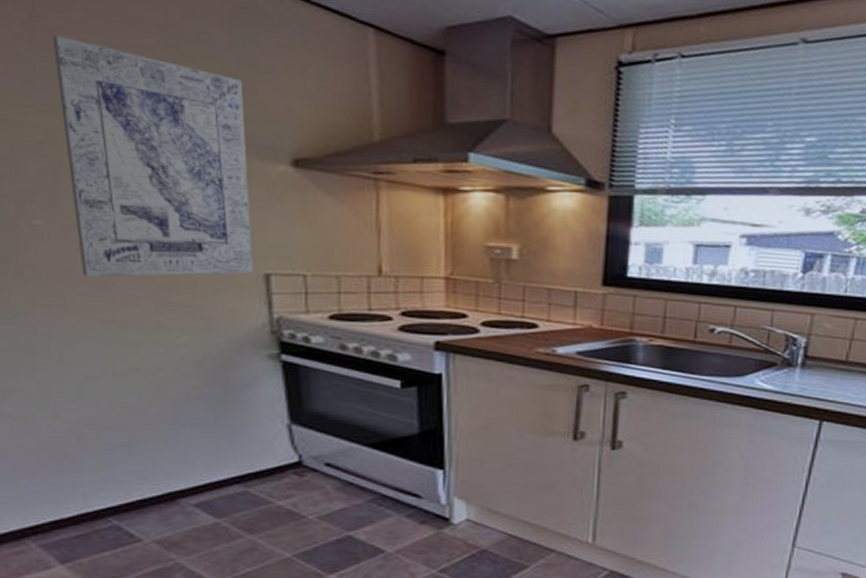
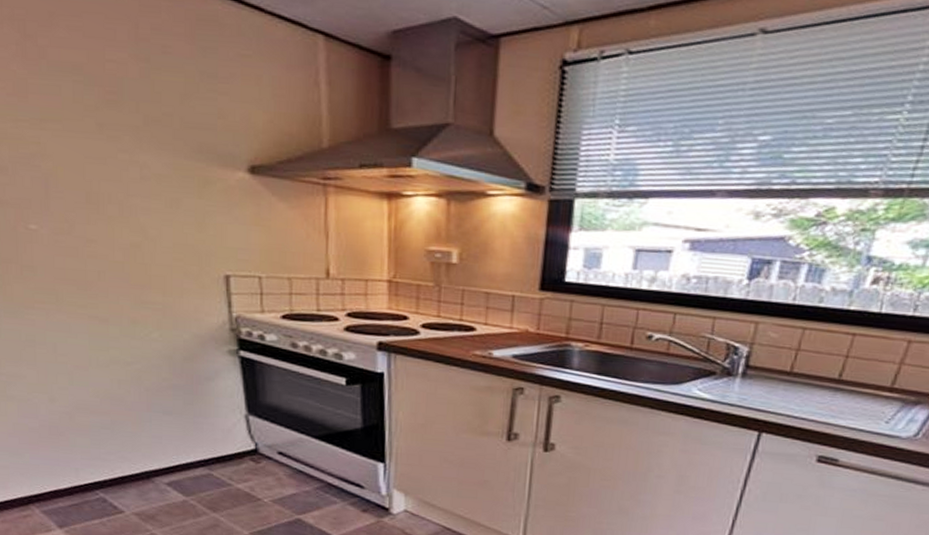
wall art: present [52,35,253,277] -> none [41,53,215,277]

